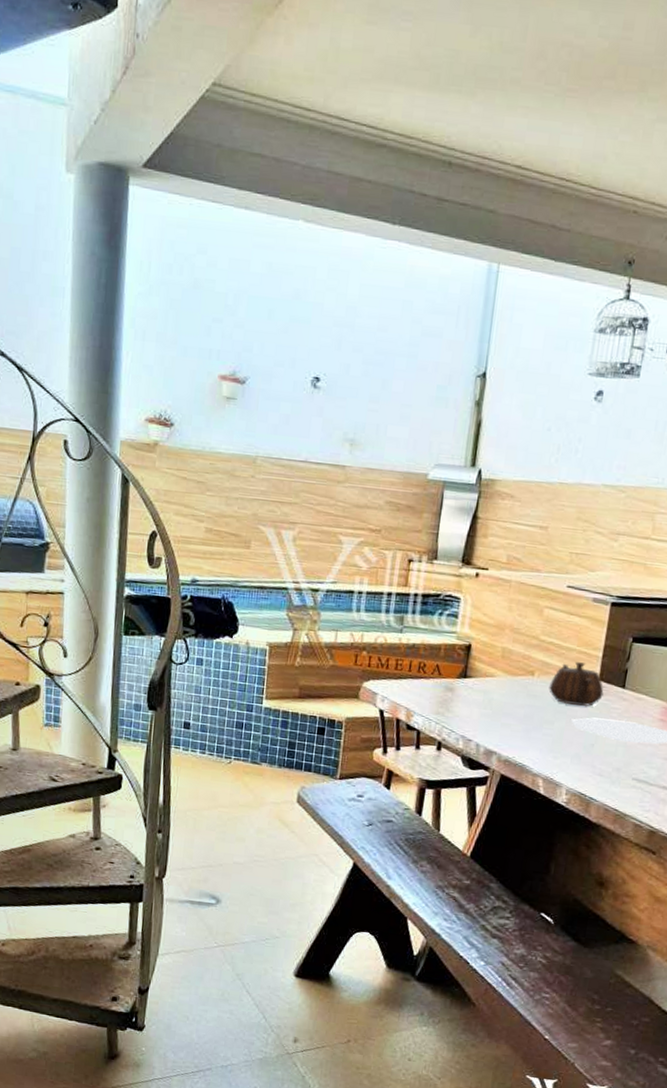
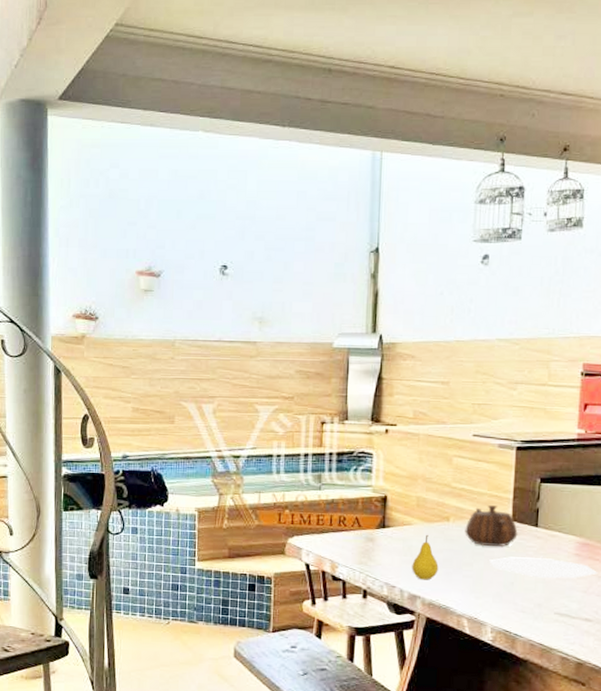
fruit: none [490,687,519,736] -> present [412,534,439,580]

